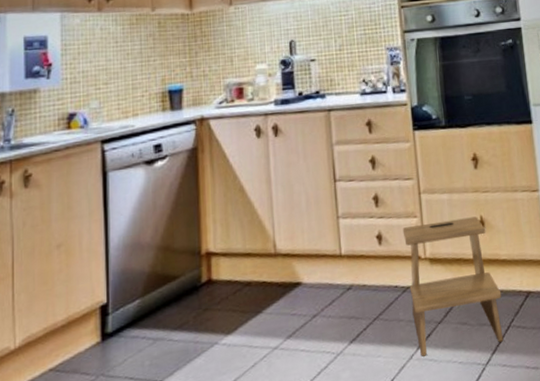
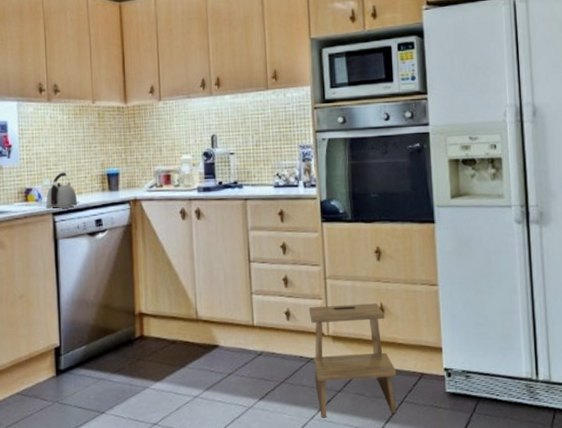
kettle: none [92,91,133,136] -> present [45,172,78,209]

